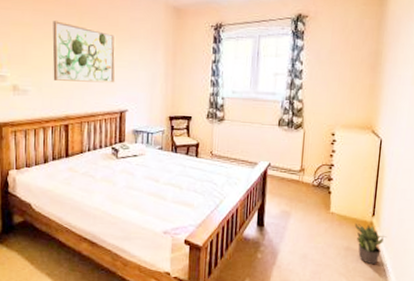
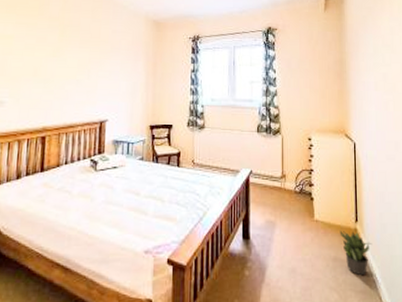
wall art: present [52,21,116,83] -> none [32,33,97,93]

